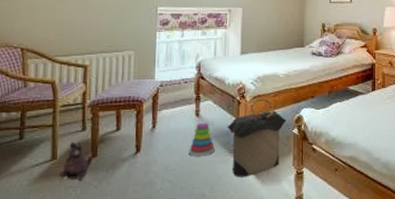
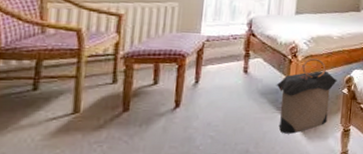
plush toy: present [59,141,92,180] -> none [82,94,123,135]
stacking toy: present [189,121,216,157] -> none [234,78,263,113]

